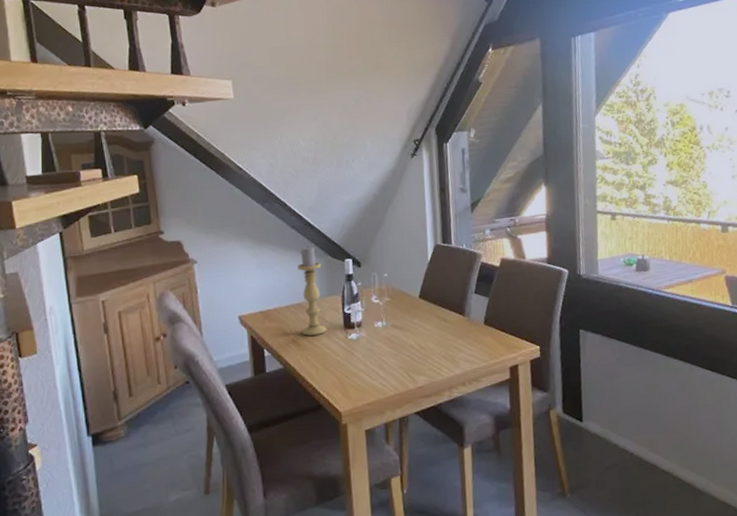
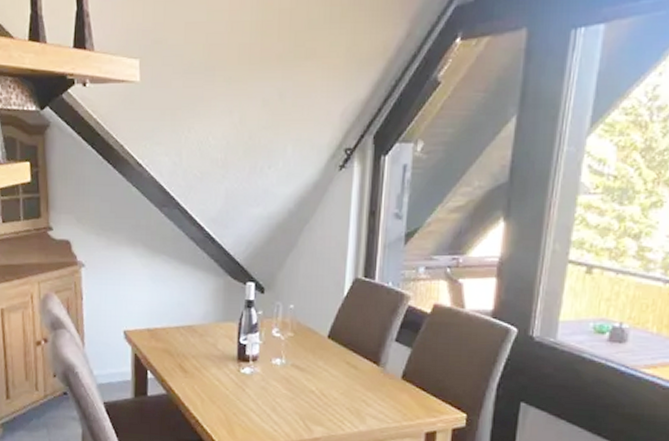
candle holder: present [297,246,327,336] -> none [190,262,220,364]

